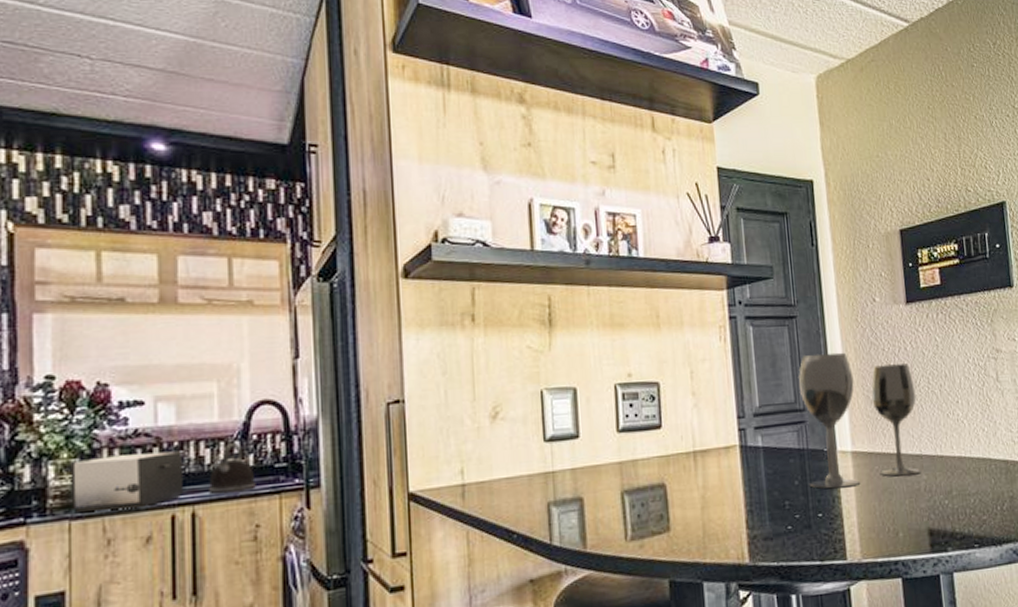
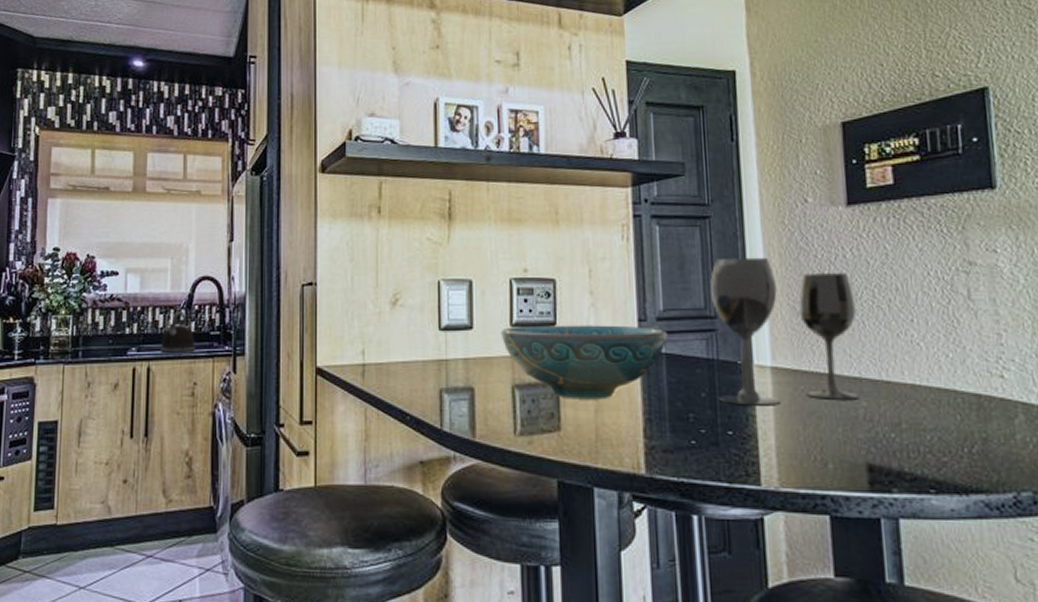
toaster: present [70,451,183,514] -> none [65,315,143,360]
decorative bowl: none [607,423,765,500] -> present [500,325,669,400]

